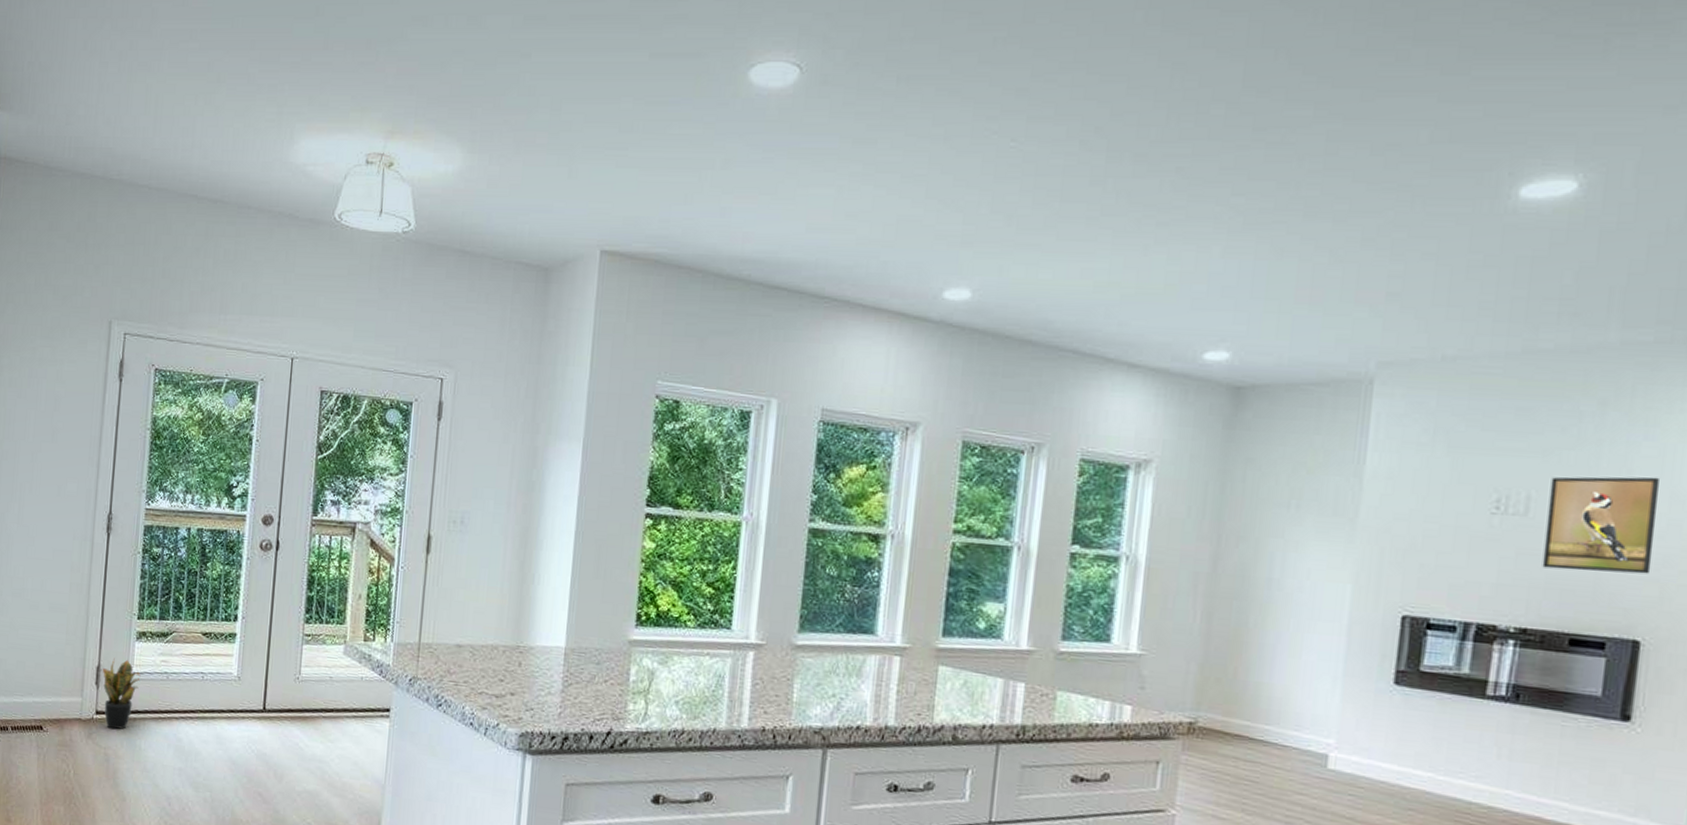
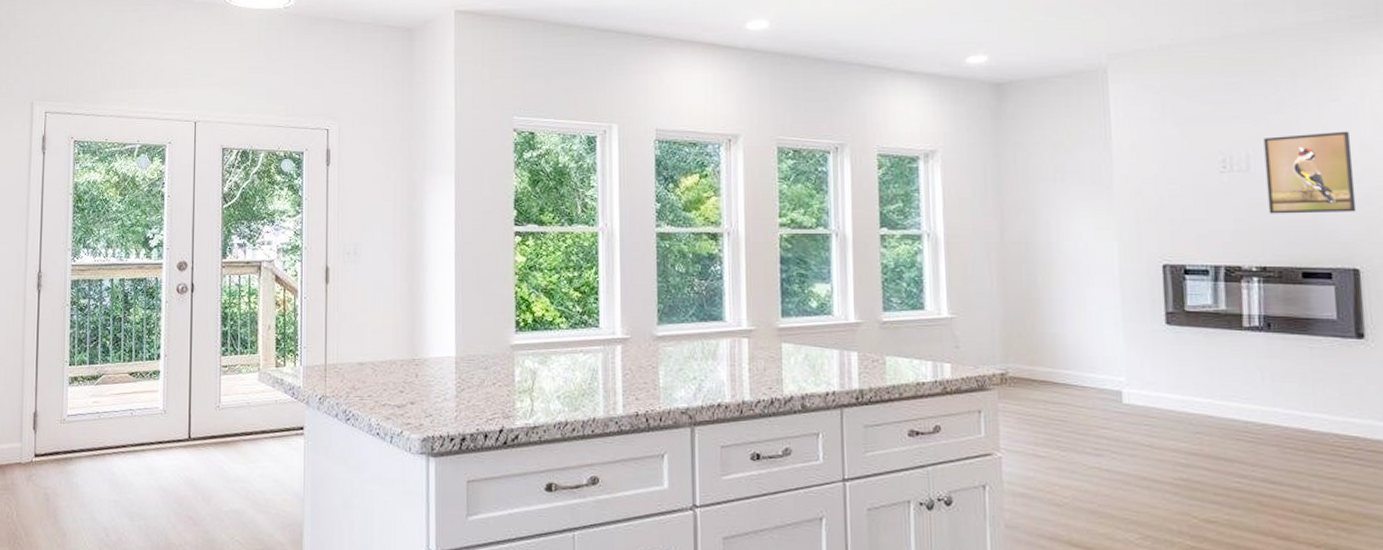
potted plant: present [102,658,141,730] -> none [38,403,75,470]

